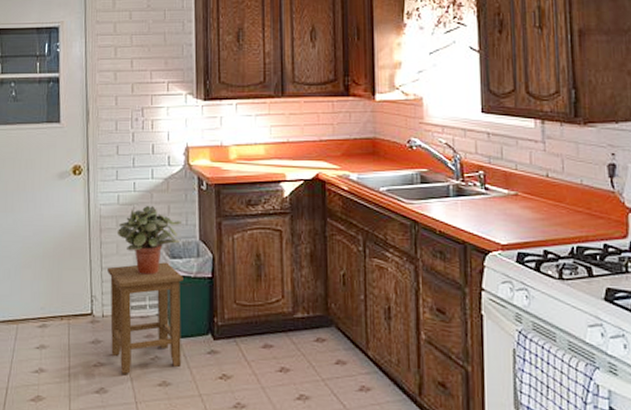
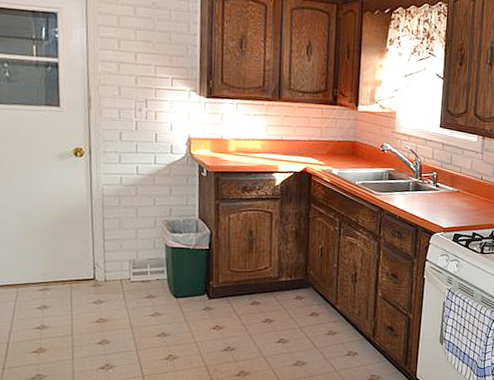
stool: present [107,262,183,374] -> none [110,236,183,328]
potted plant: present [118,206,181,275] -> none [120,188,182,246]

